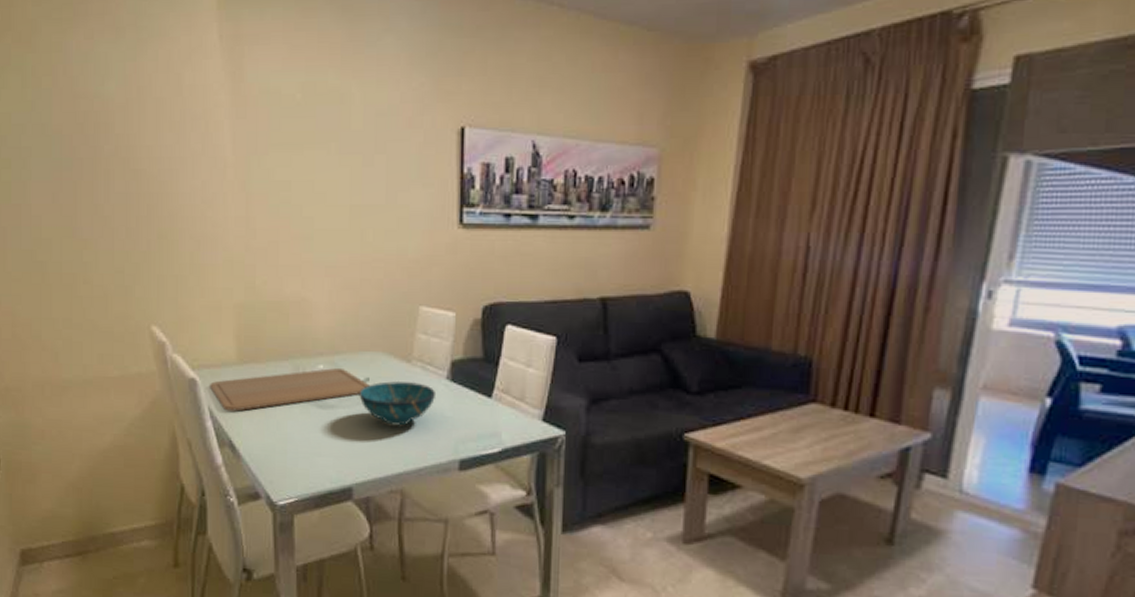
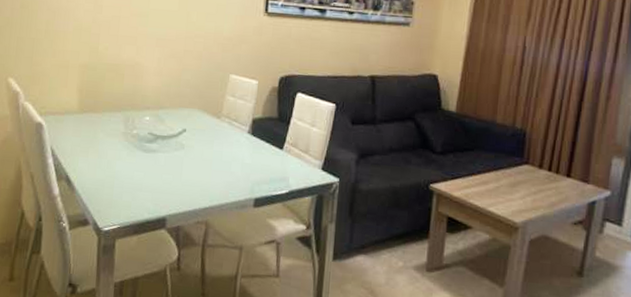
chopping board: present [209,368,369,412] -> none [53,120,186,152]
decorative bowl: present [359,380,435,426] -> none [176,132,238,169]

